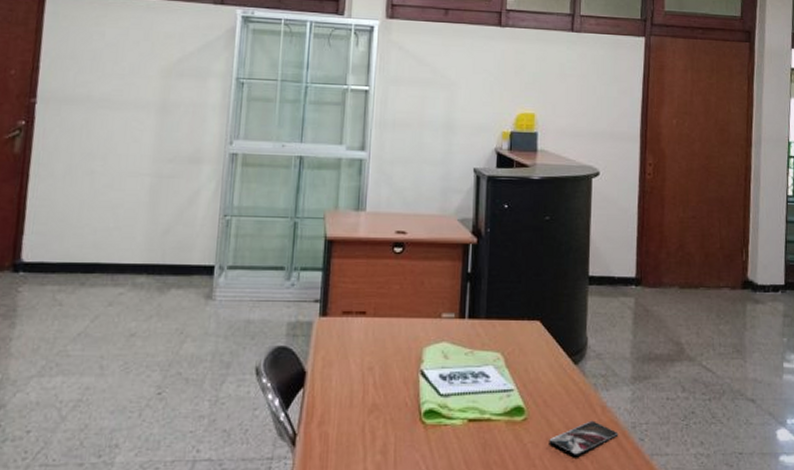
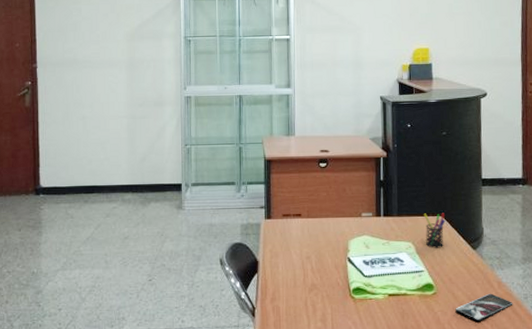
pen holder: none [516,316,543,361] -> present [423,213,446,248]

